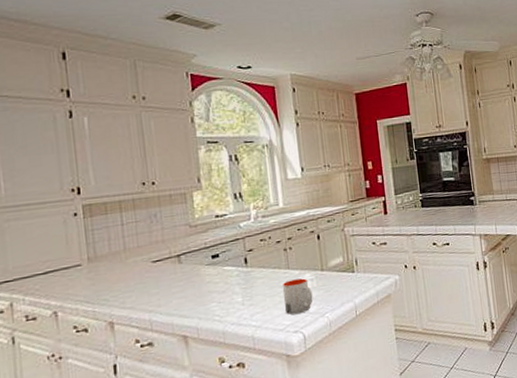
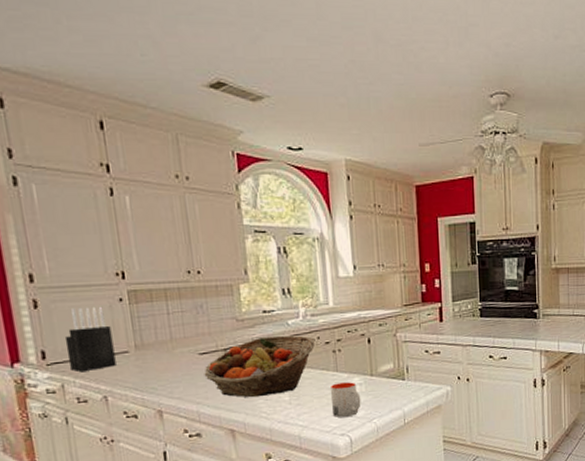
knife block: none [16,222,68,289] -> present [64,306,116,372]
fruit basket: none [157,236,267,302] -> present [204,335,316,398]

